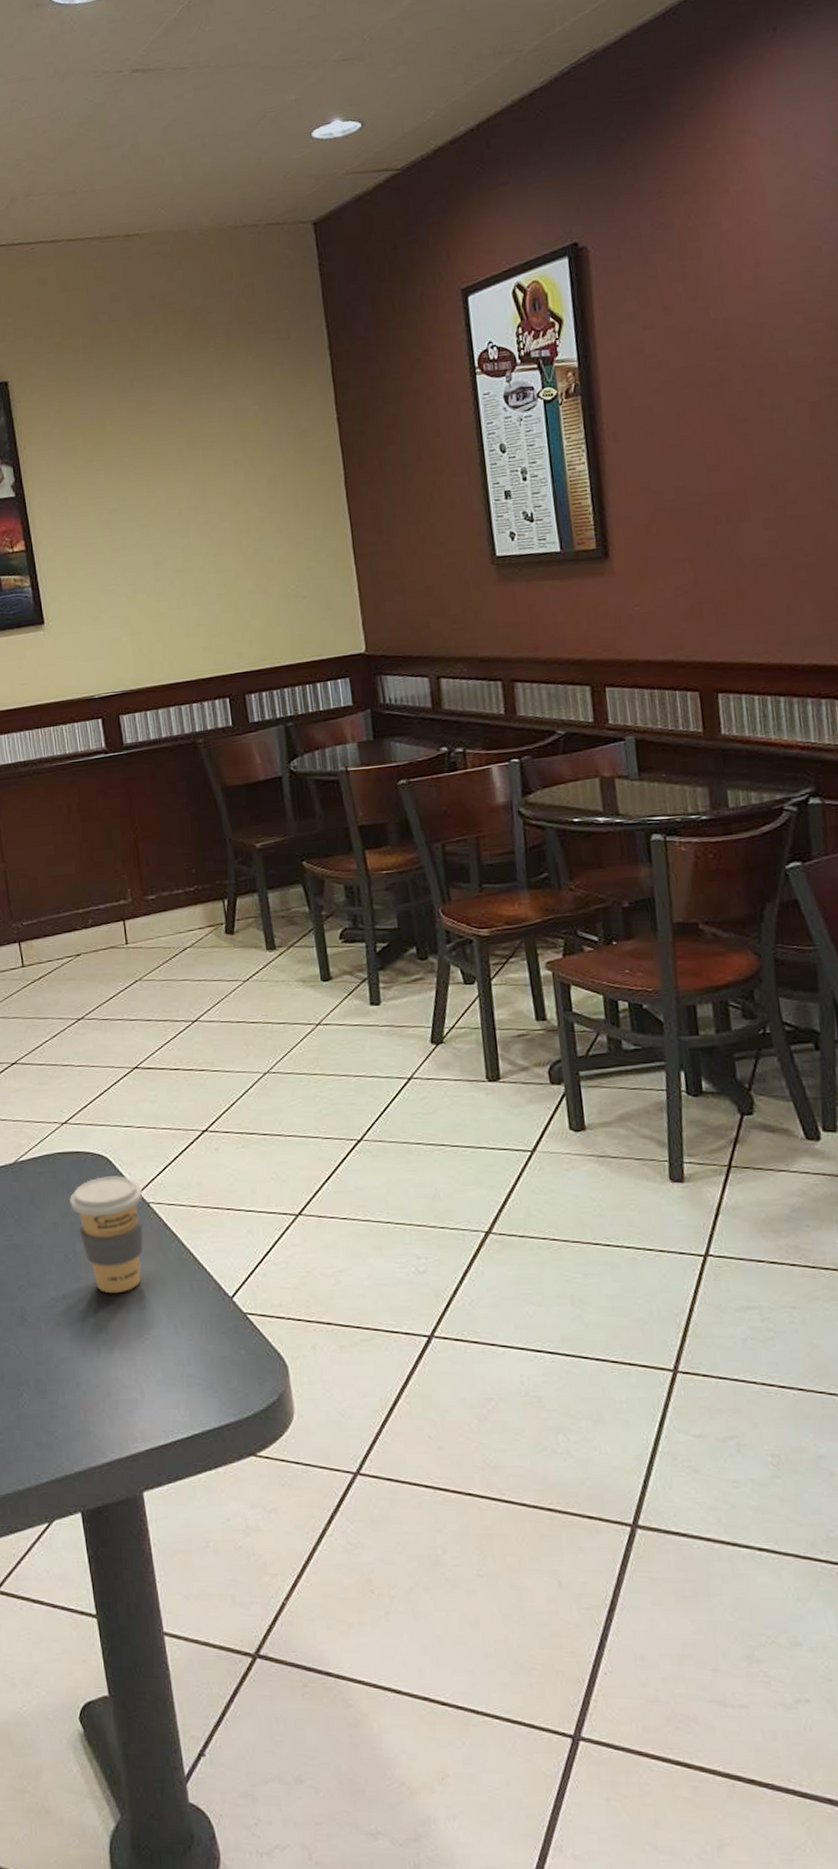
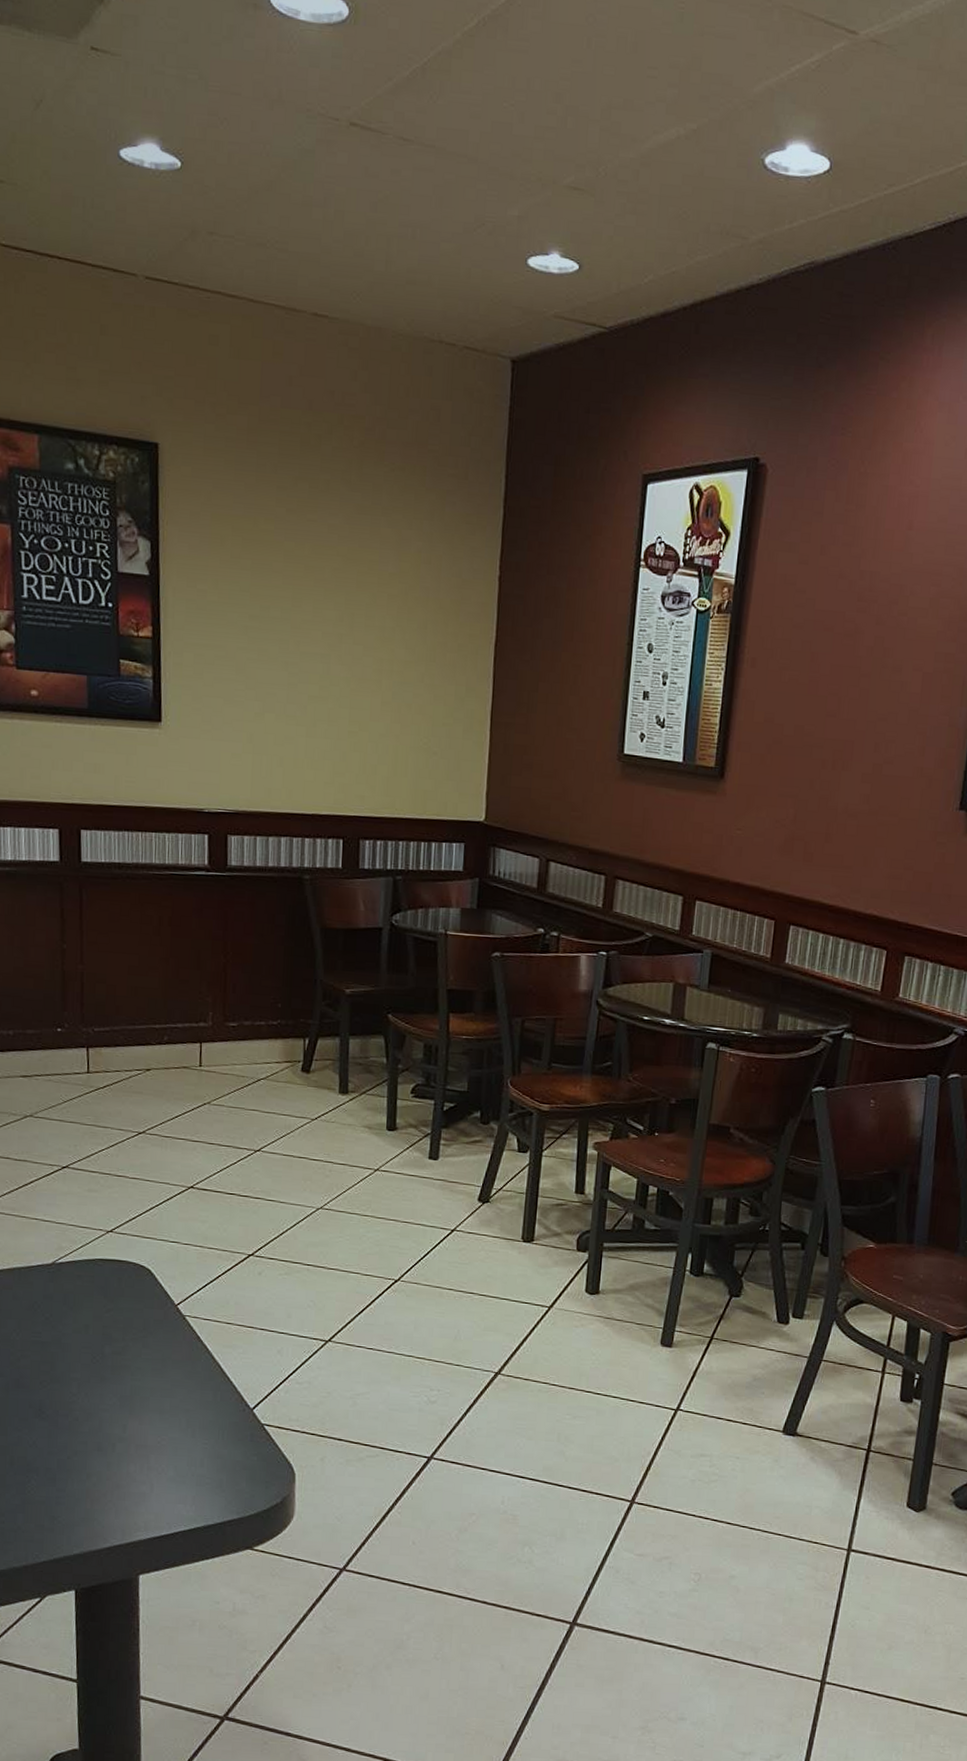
coffee cup: present [69,1176,144,1294] -> none [104,1286,181,1396]

